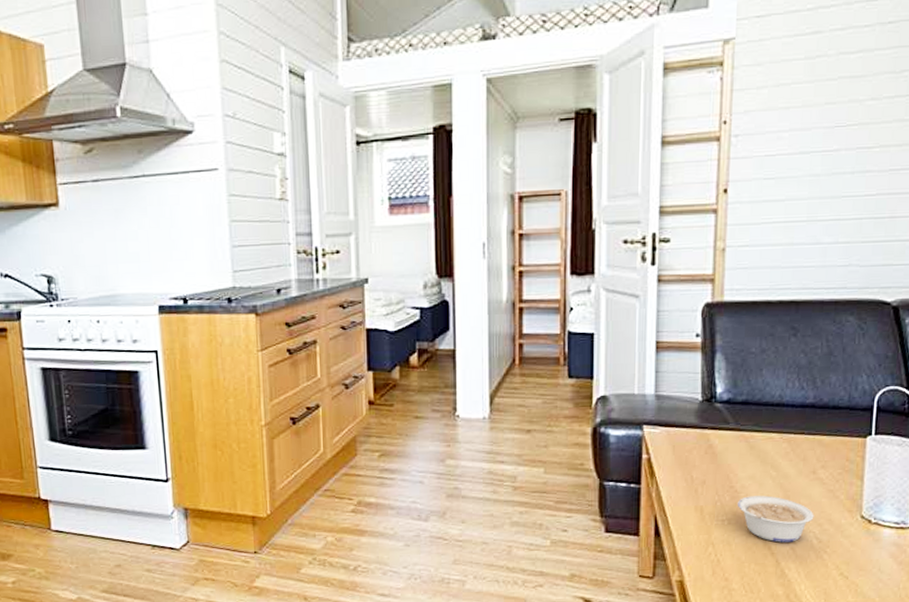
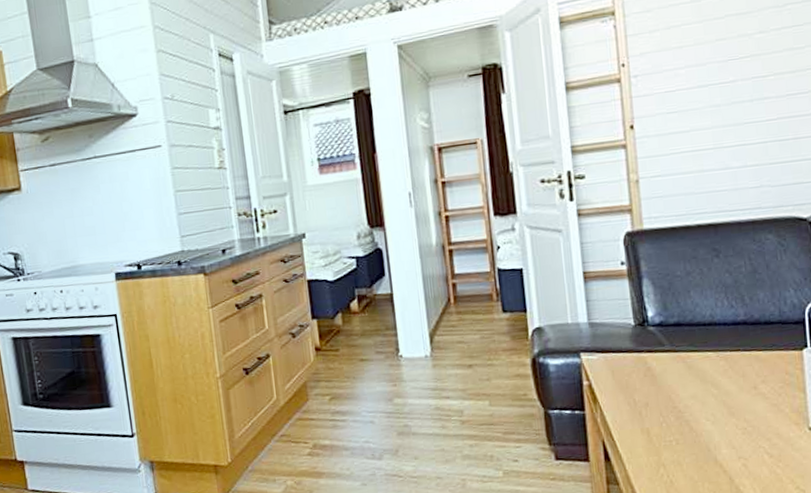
legume: present [738,495,814,543] -> none [683,413,762,460]

